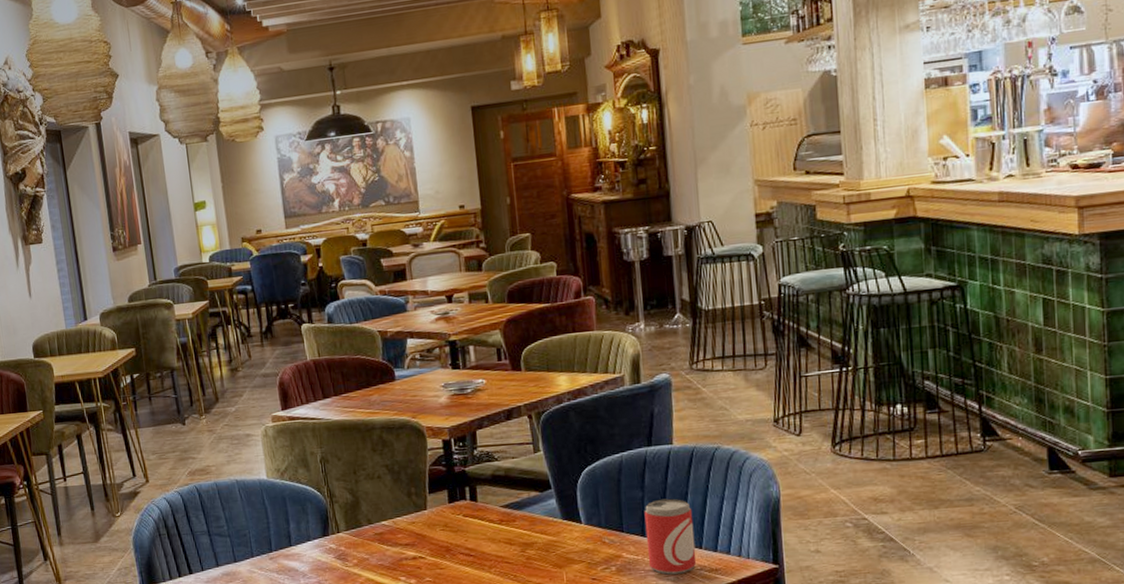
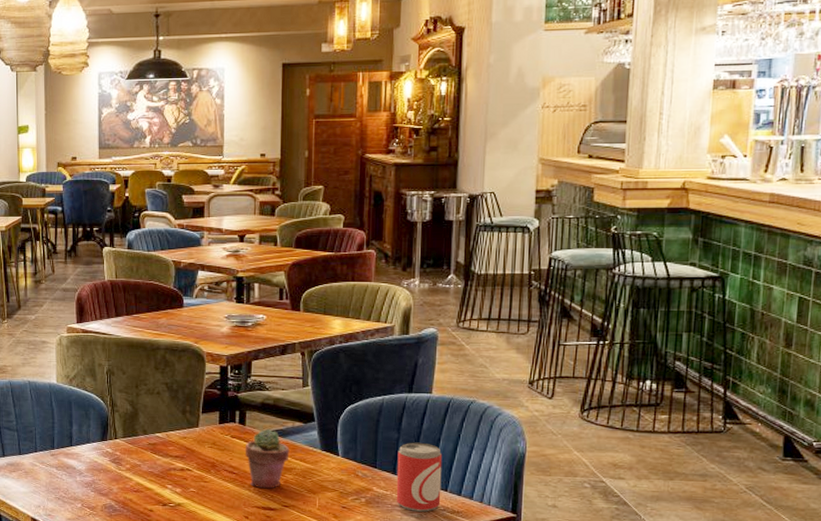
potted succulent: none [479,502,529,569] -> present [245,428,290,489]

